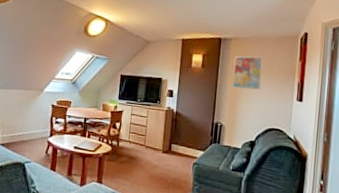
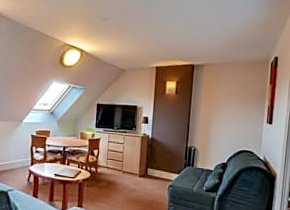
wall art: present [232,56,263,90] -> none [205,81,235,114]

